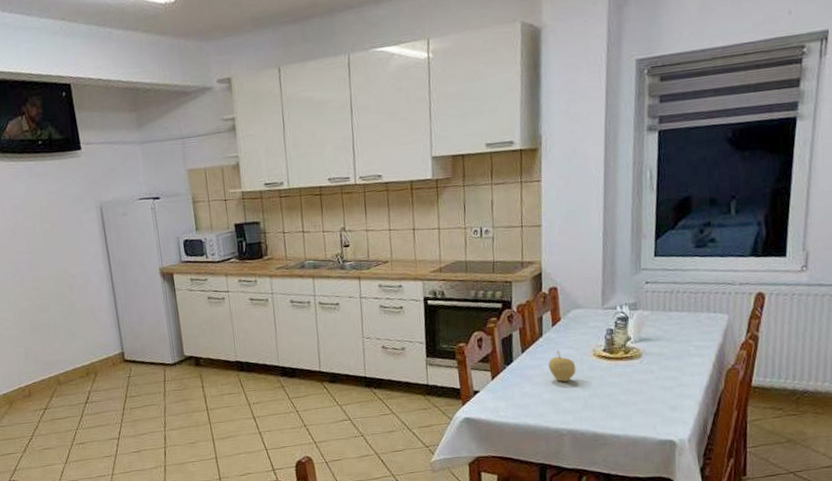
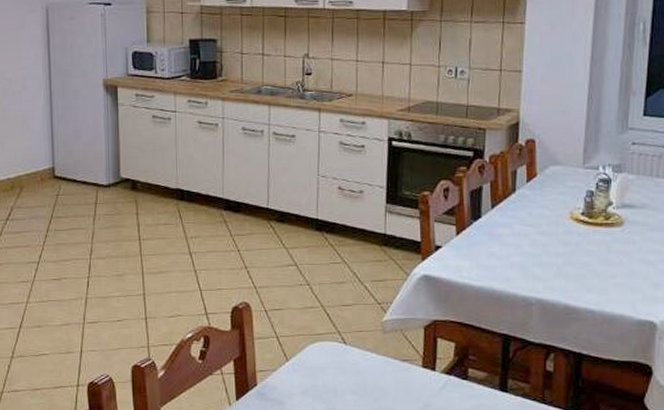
fruit: present [548,350,576,382] -> none [519,209,550,244]

